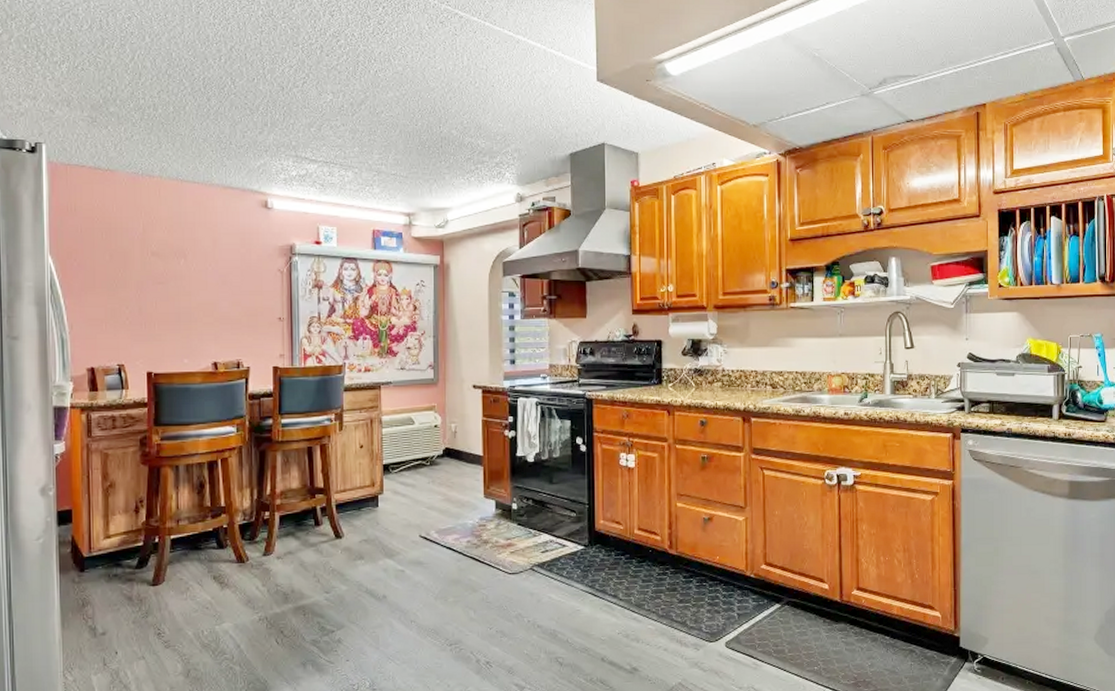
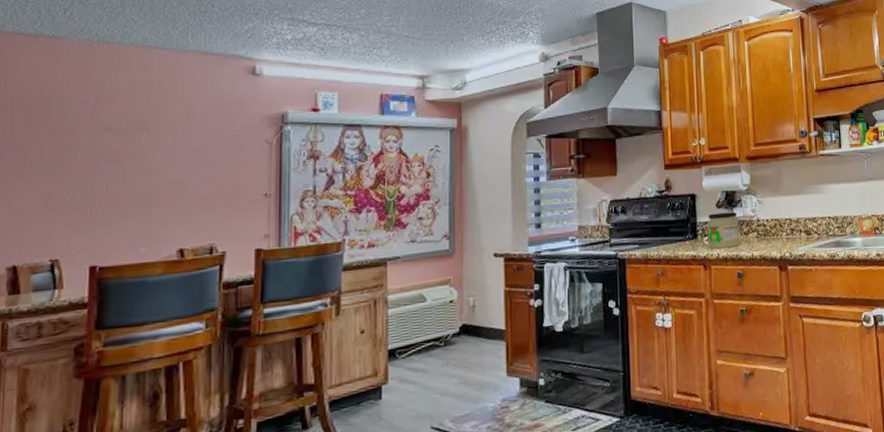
jar: none [672,360,705,397] -> present [707,212,740,250]

